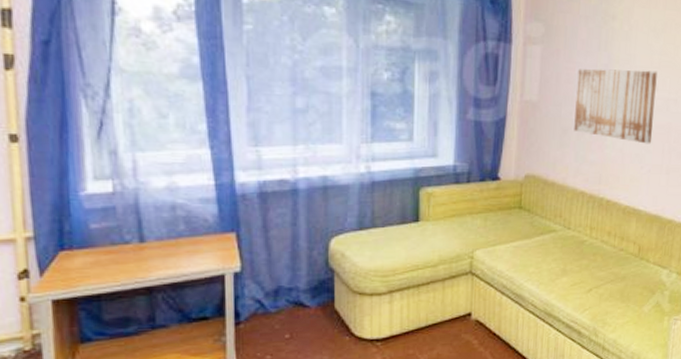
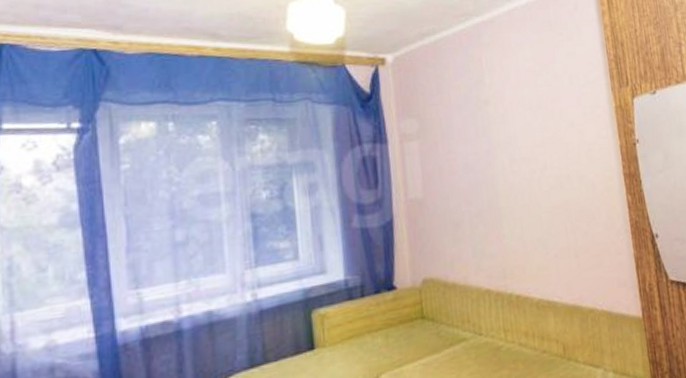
wall art: present [574,68,658,144] -> none [460,149,551,228]

